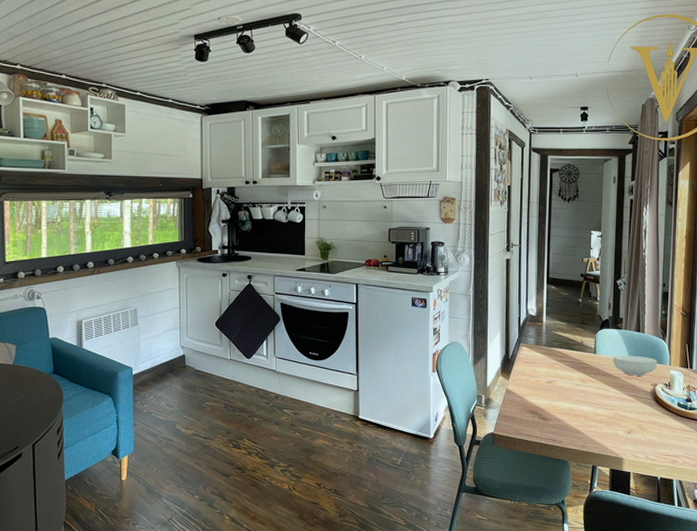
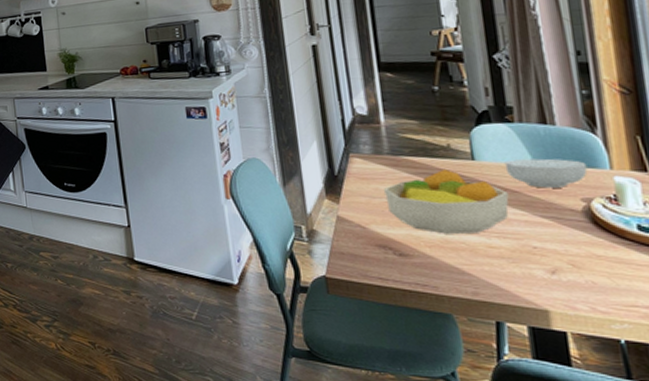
fruit bowl: none [539,358,612,405] -> present [384,168,509,234]

